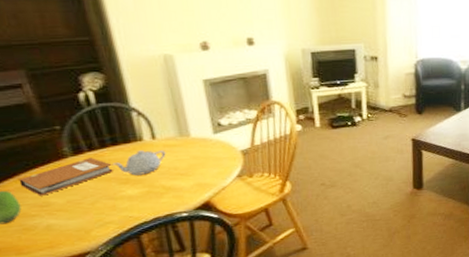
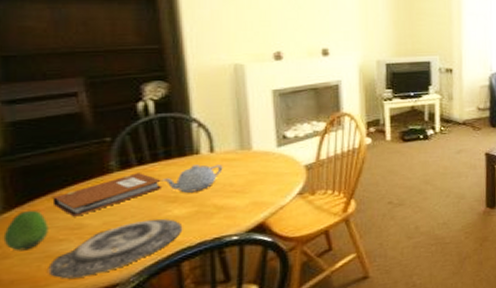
plate: none [27,198,138,248] -> present [48,219,183,279]

